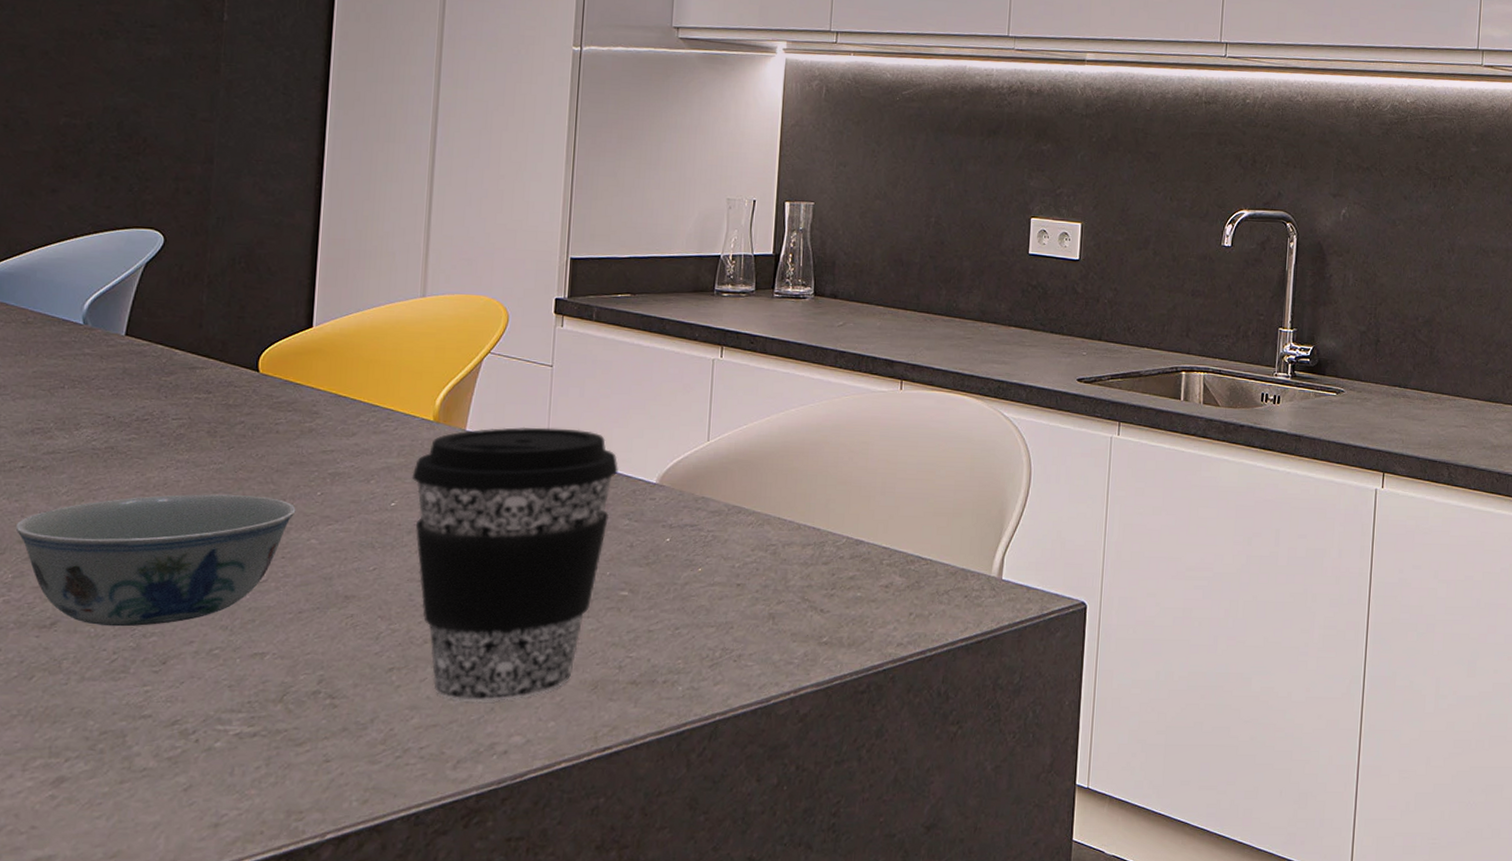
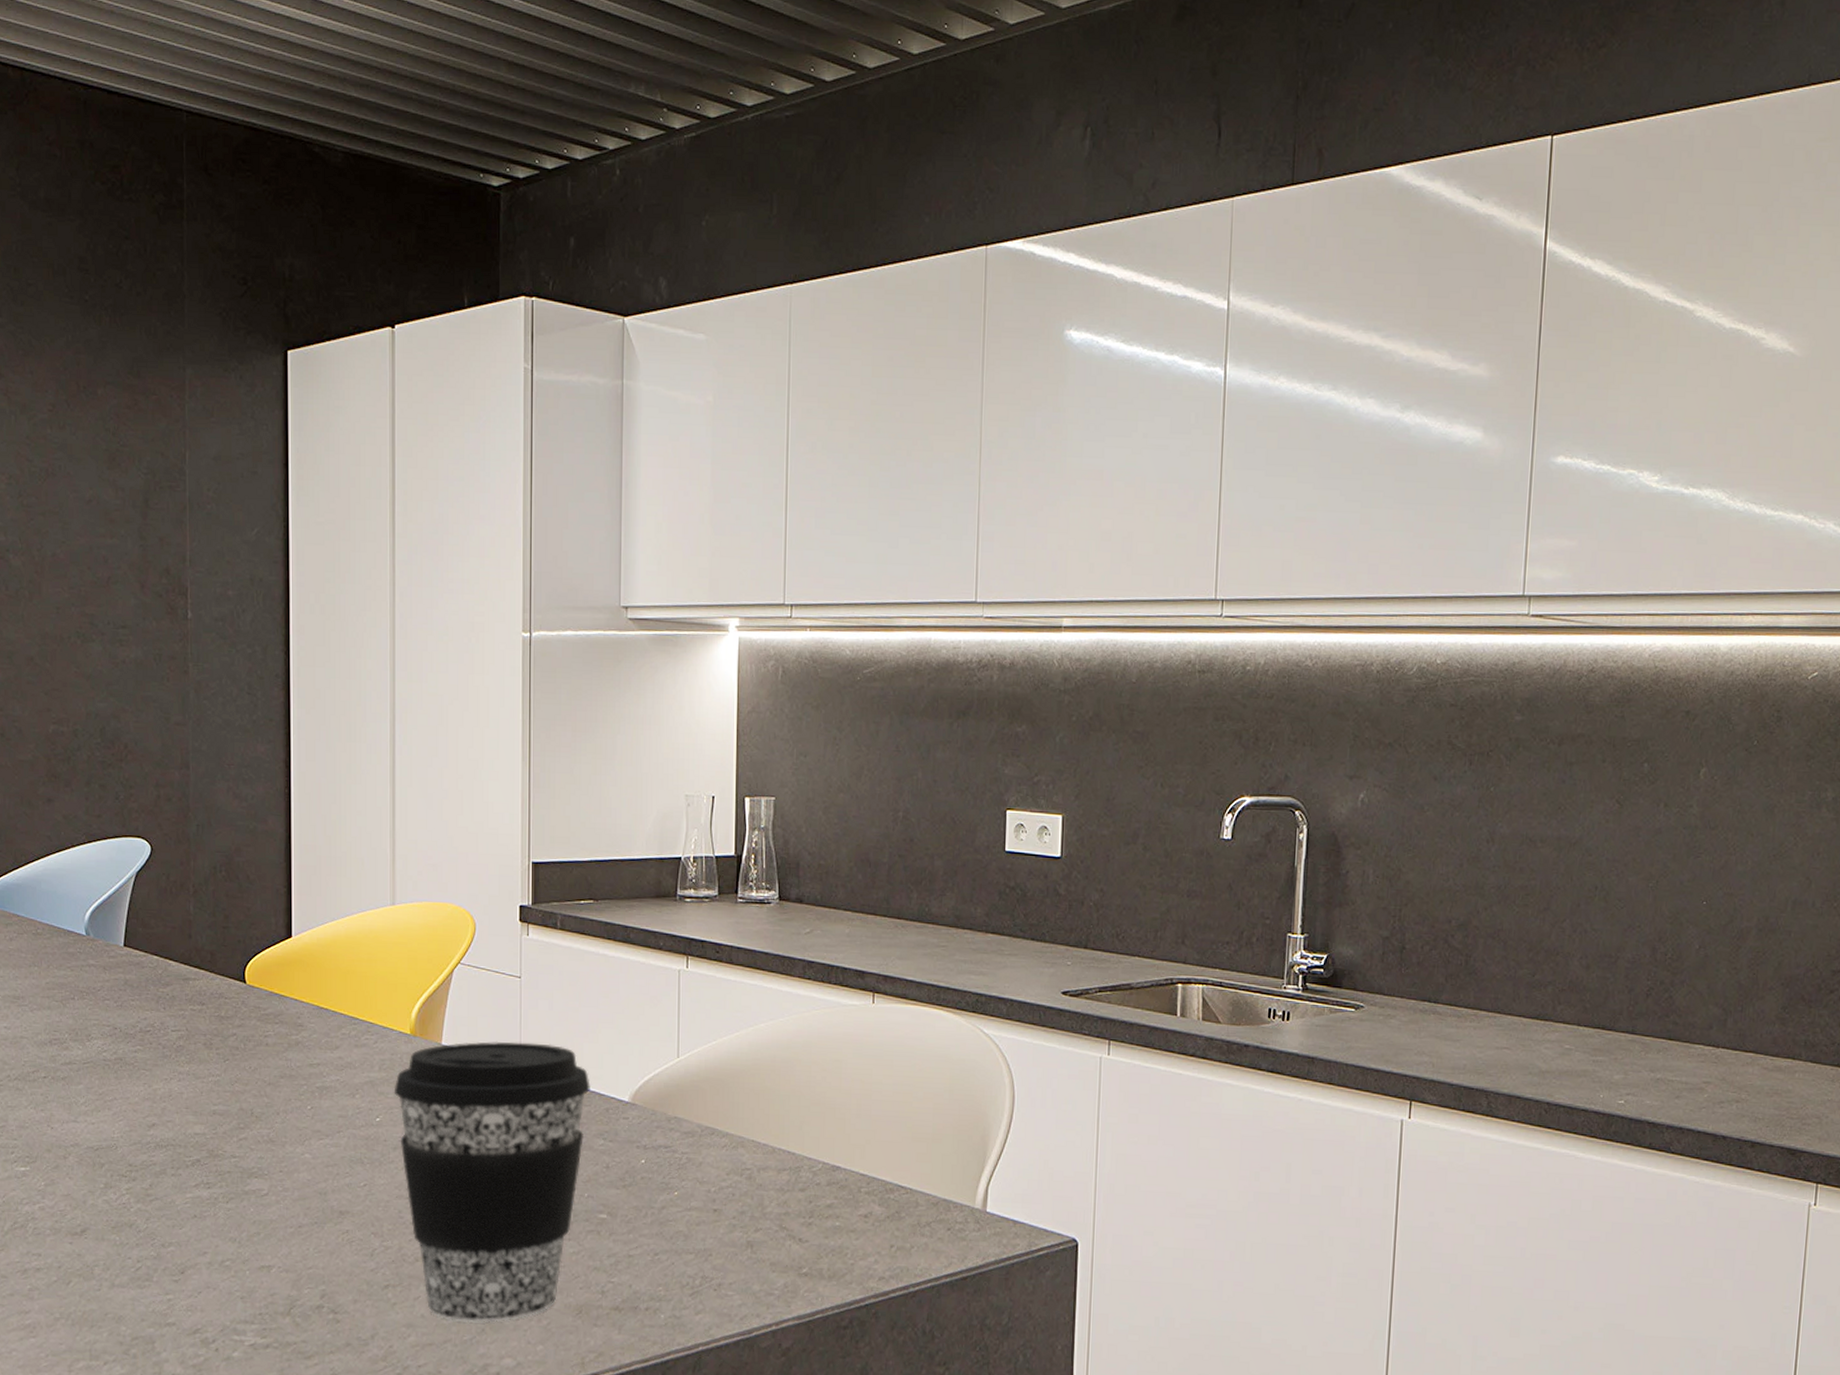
bowl: present [15,494,296,627] -> none [43,1106,289,1236]

